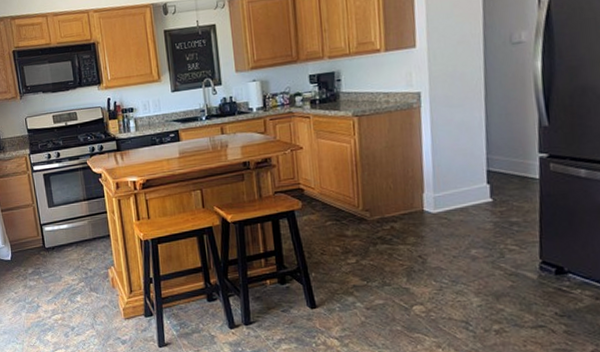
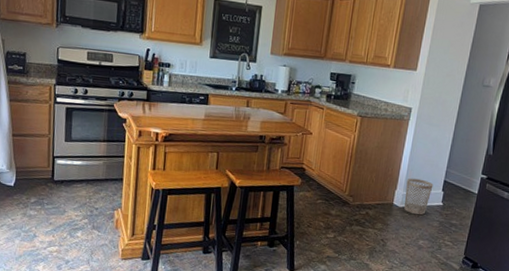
wastebasket: none [435,174,474,219] -> present [404,178,434,215]

